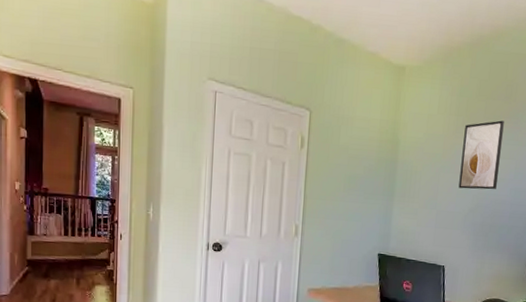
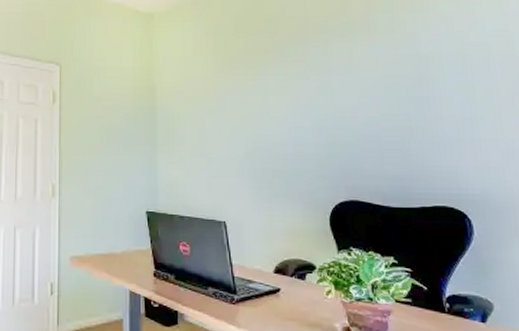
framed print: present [458,120,504,190] -> none [226,56,273,132]

